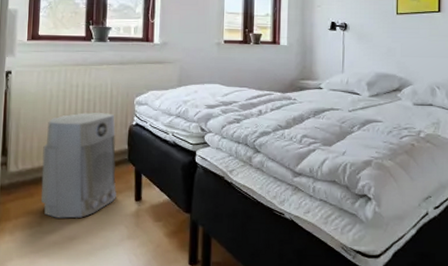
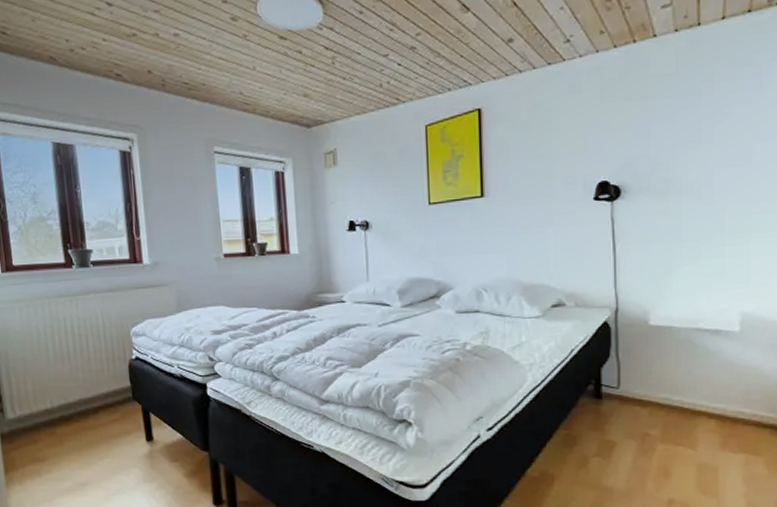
air purifier: present [40,112,116,219] -> none [38,347,125,464]

